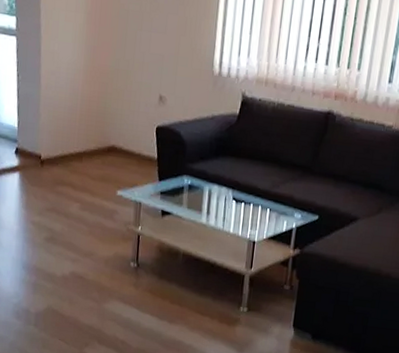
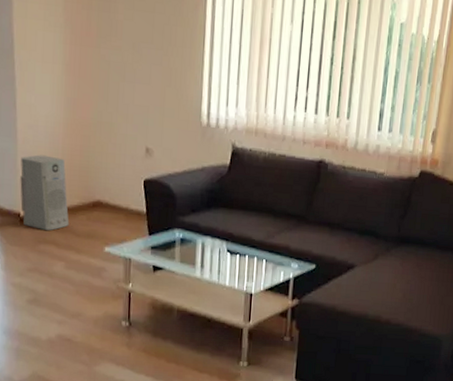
air purifier: none [42,100,86,174] -> present [20,154,69,231]

